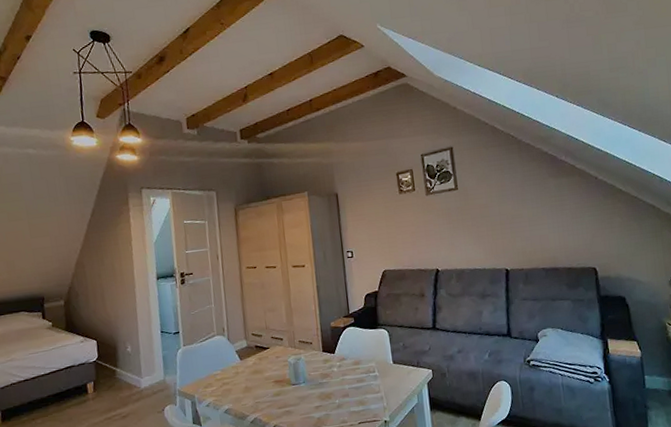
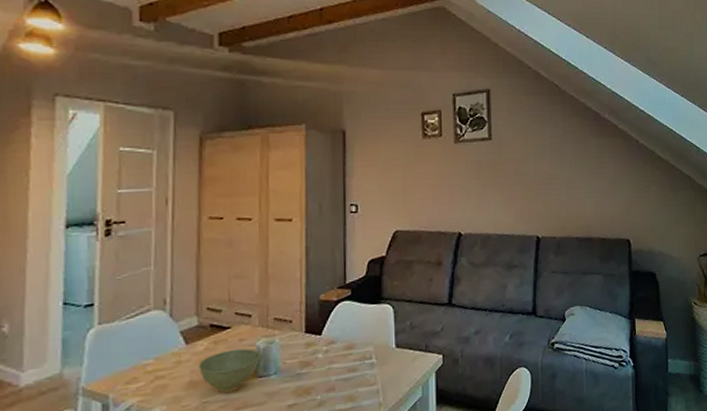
bowl: none [250,363,293,397] -> present [199,348,261,394]

